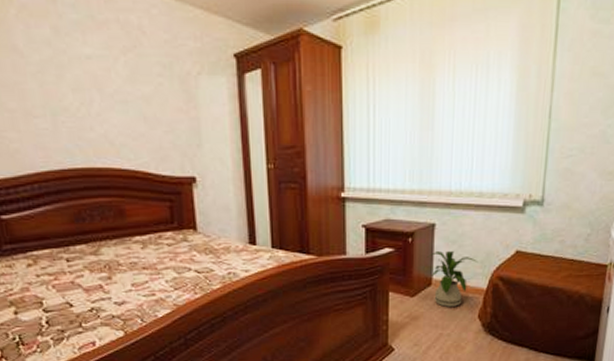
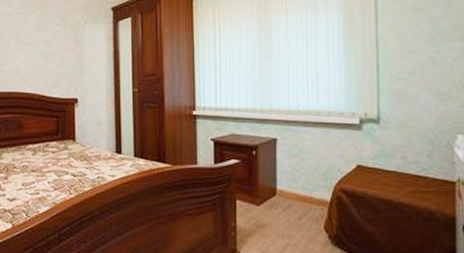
house plant: present [427,251,479,307] -> none [270,164,320,217]

